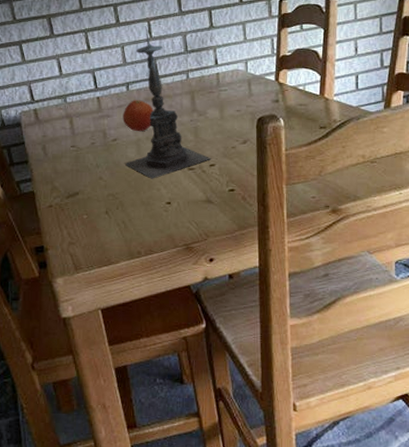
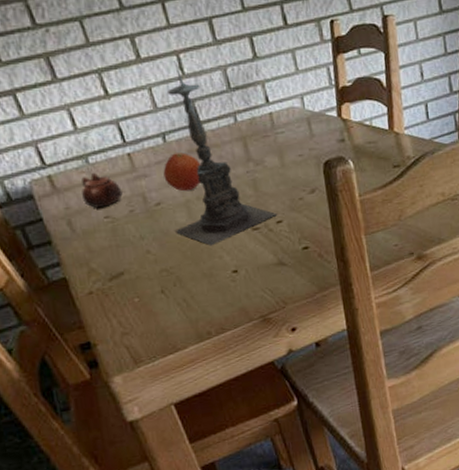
teapot: none [56,109,88,138] -> present [81,172,123,208]

